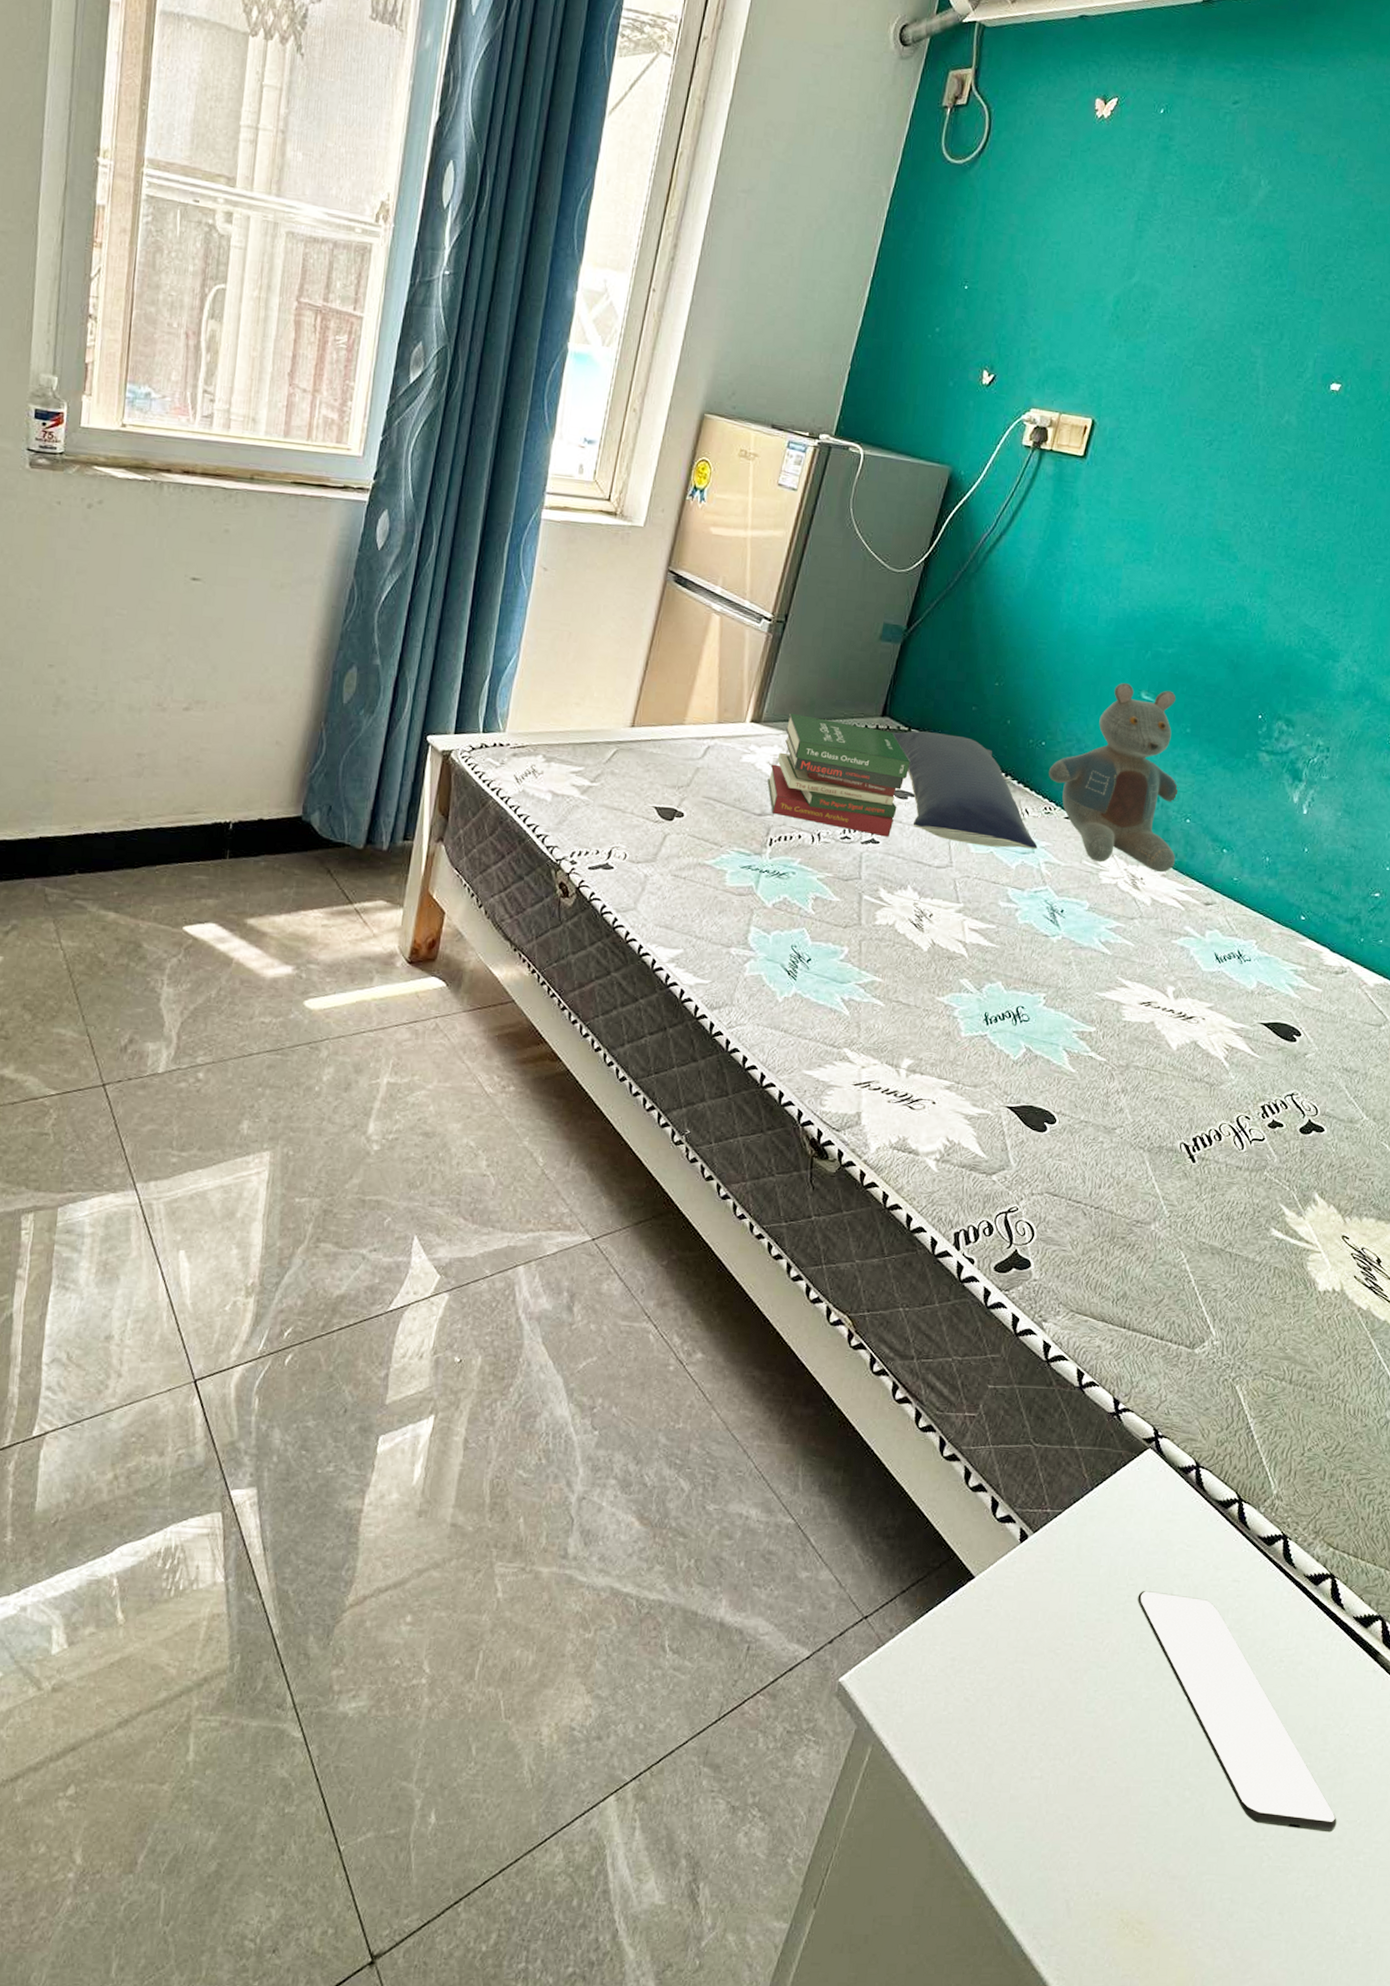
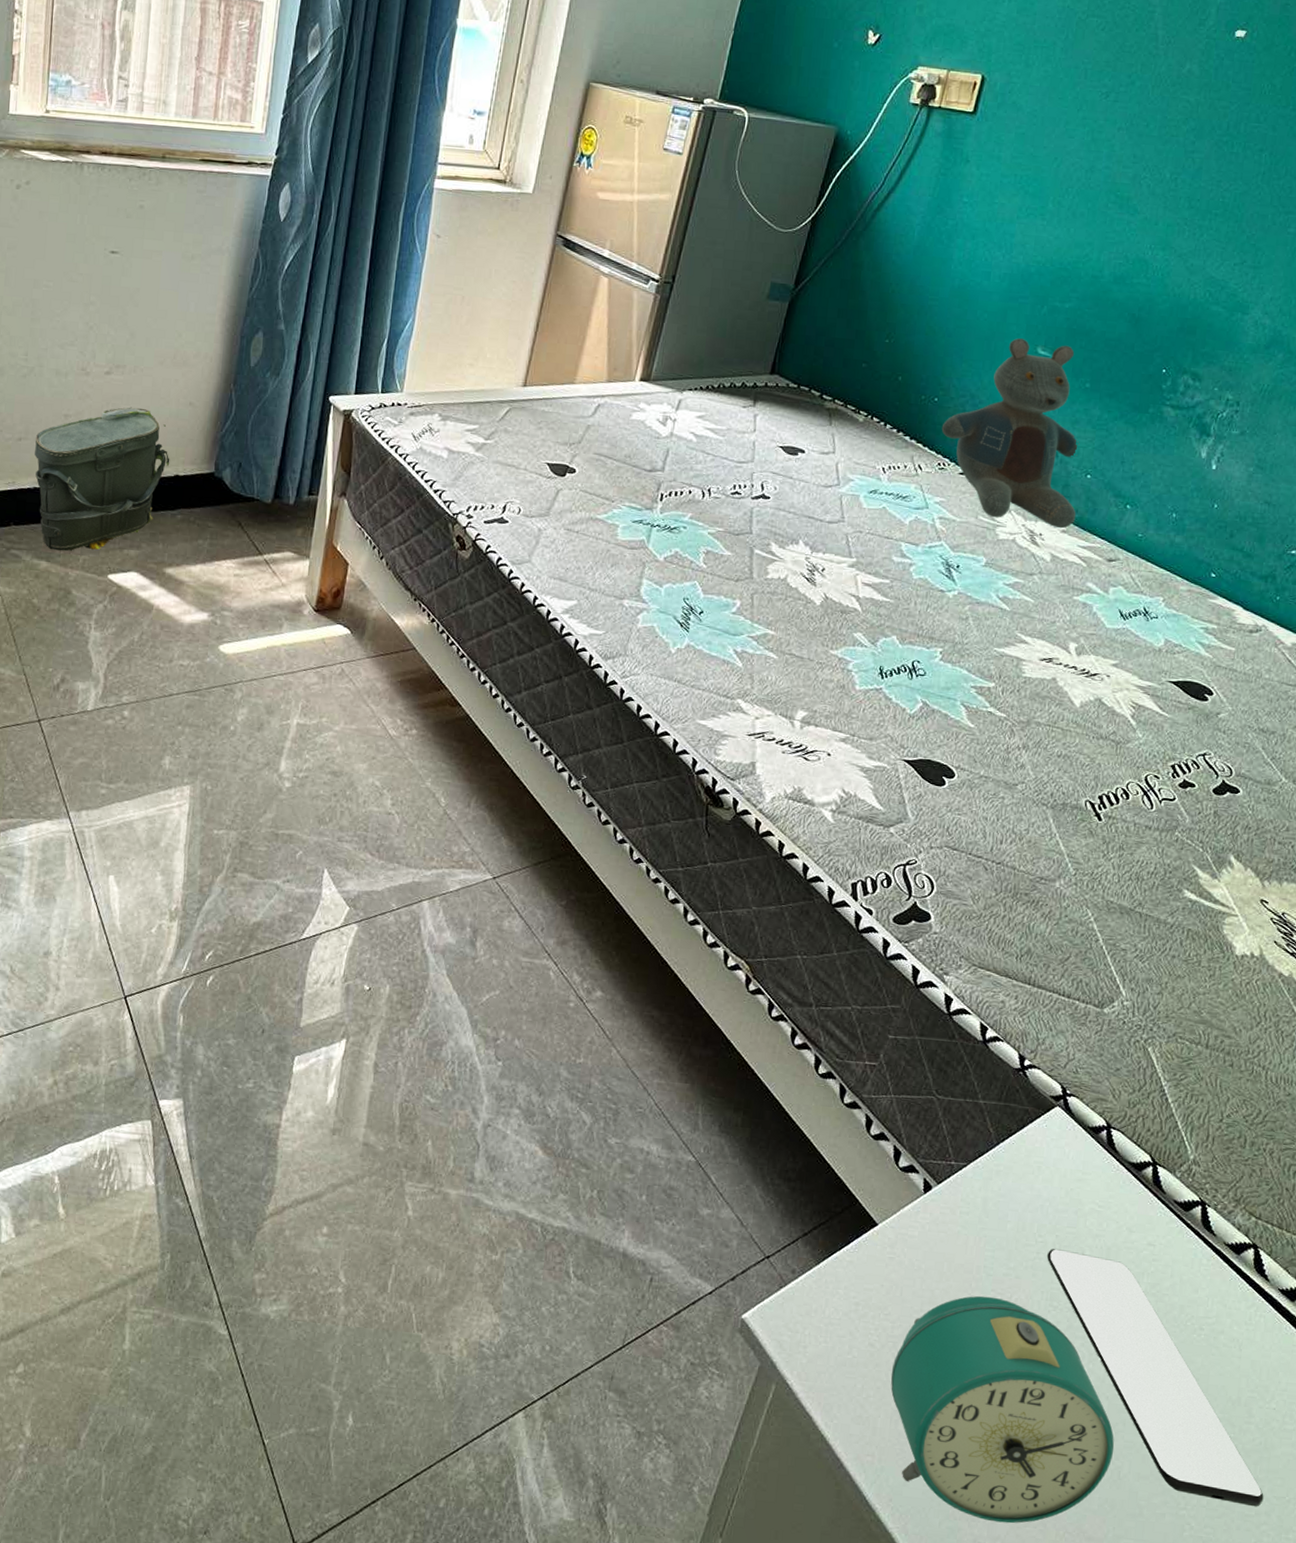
bag: none [103,745,254,901] -> present [35,407,170,551]
books: present [767,712,911,837] -> none [657,371,800,493]
pillow: present [892,731,1038,849] -> none [782,388,932,505]
alarm clock: none [985,1642,1199,1869] -> present [890,1296,1115,1524]

